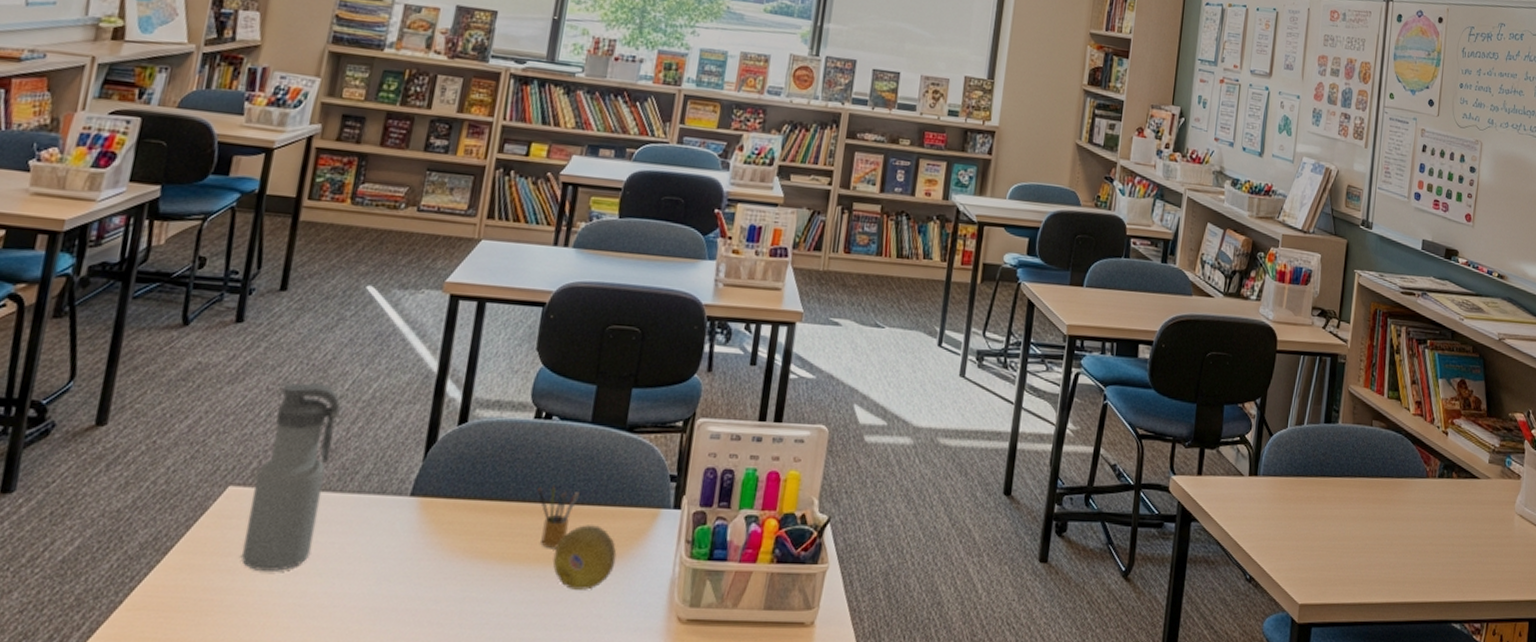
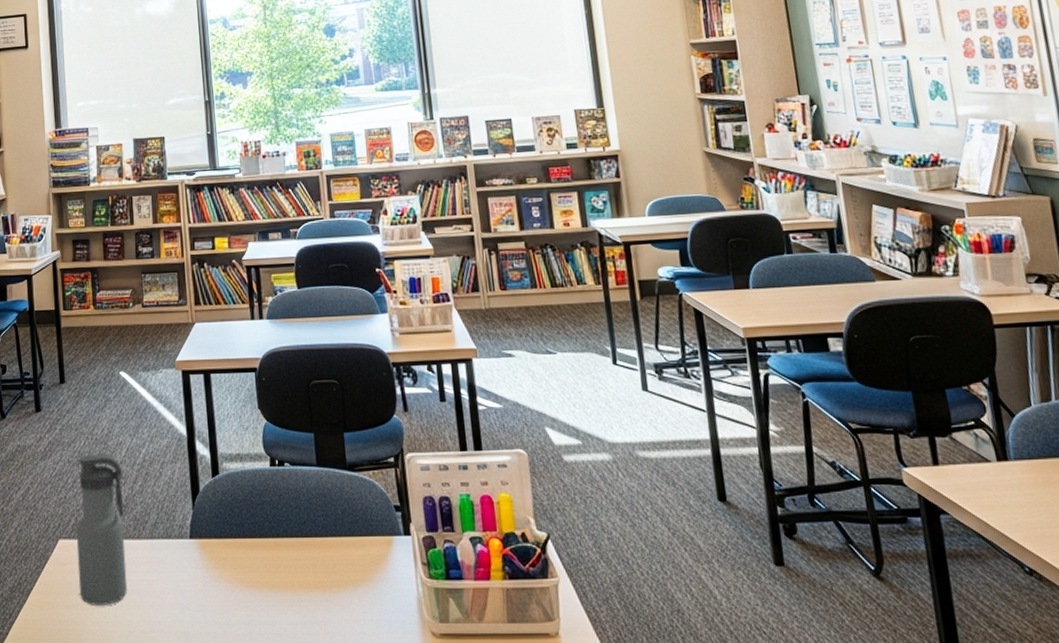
pencil box: present [537,484,580,548] -> none [287,521,322,576]
fruit: present [552,525,617,590] -> none [313,554,366,611]

